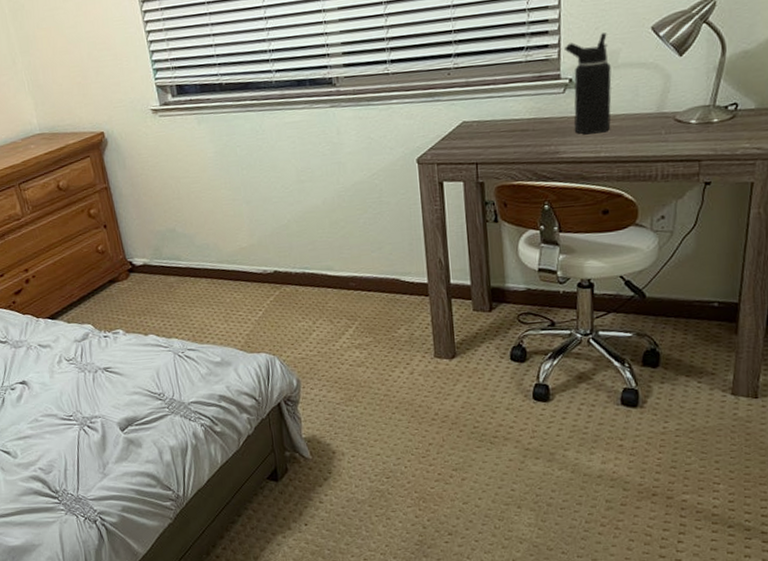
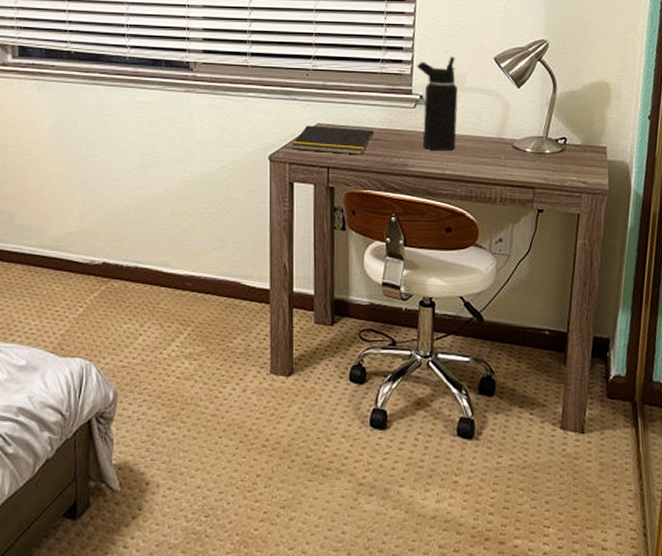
notepad: none [439,121,521,150] -> present [292,125,374,155]

